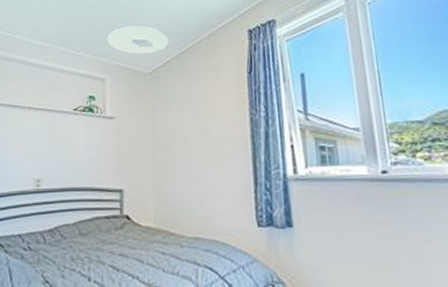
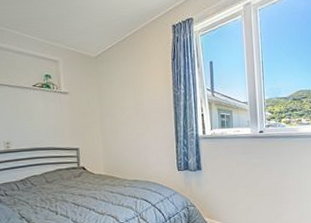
ceiling light: present [107,25,169,55] -> none [57,16,110,41]

